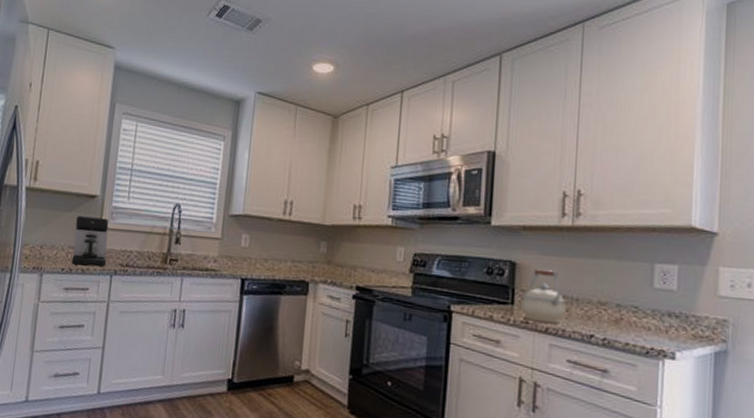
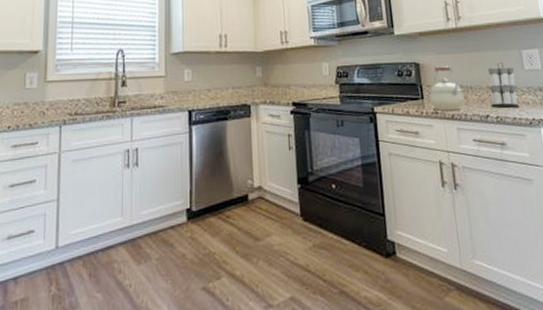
coffee maker: present [71,216,109,267] -> none [18,71,55,121]
spice rack: none [599,273,640,333] -> present [488,61,519,109]

